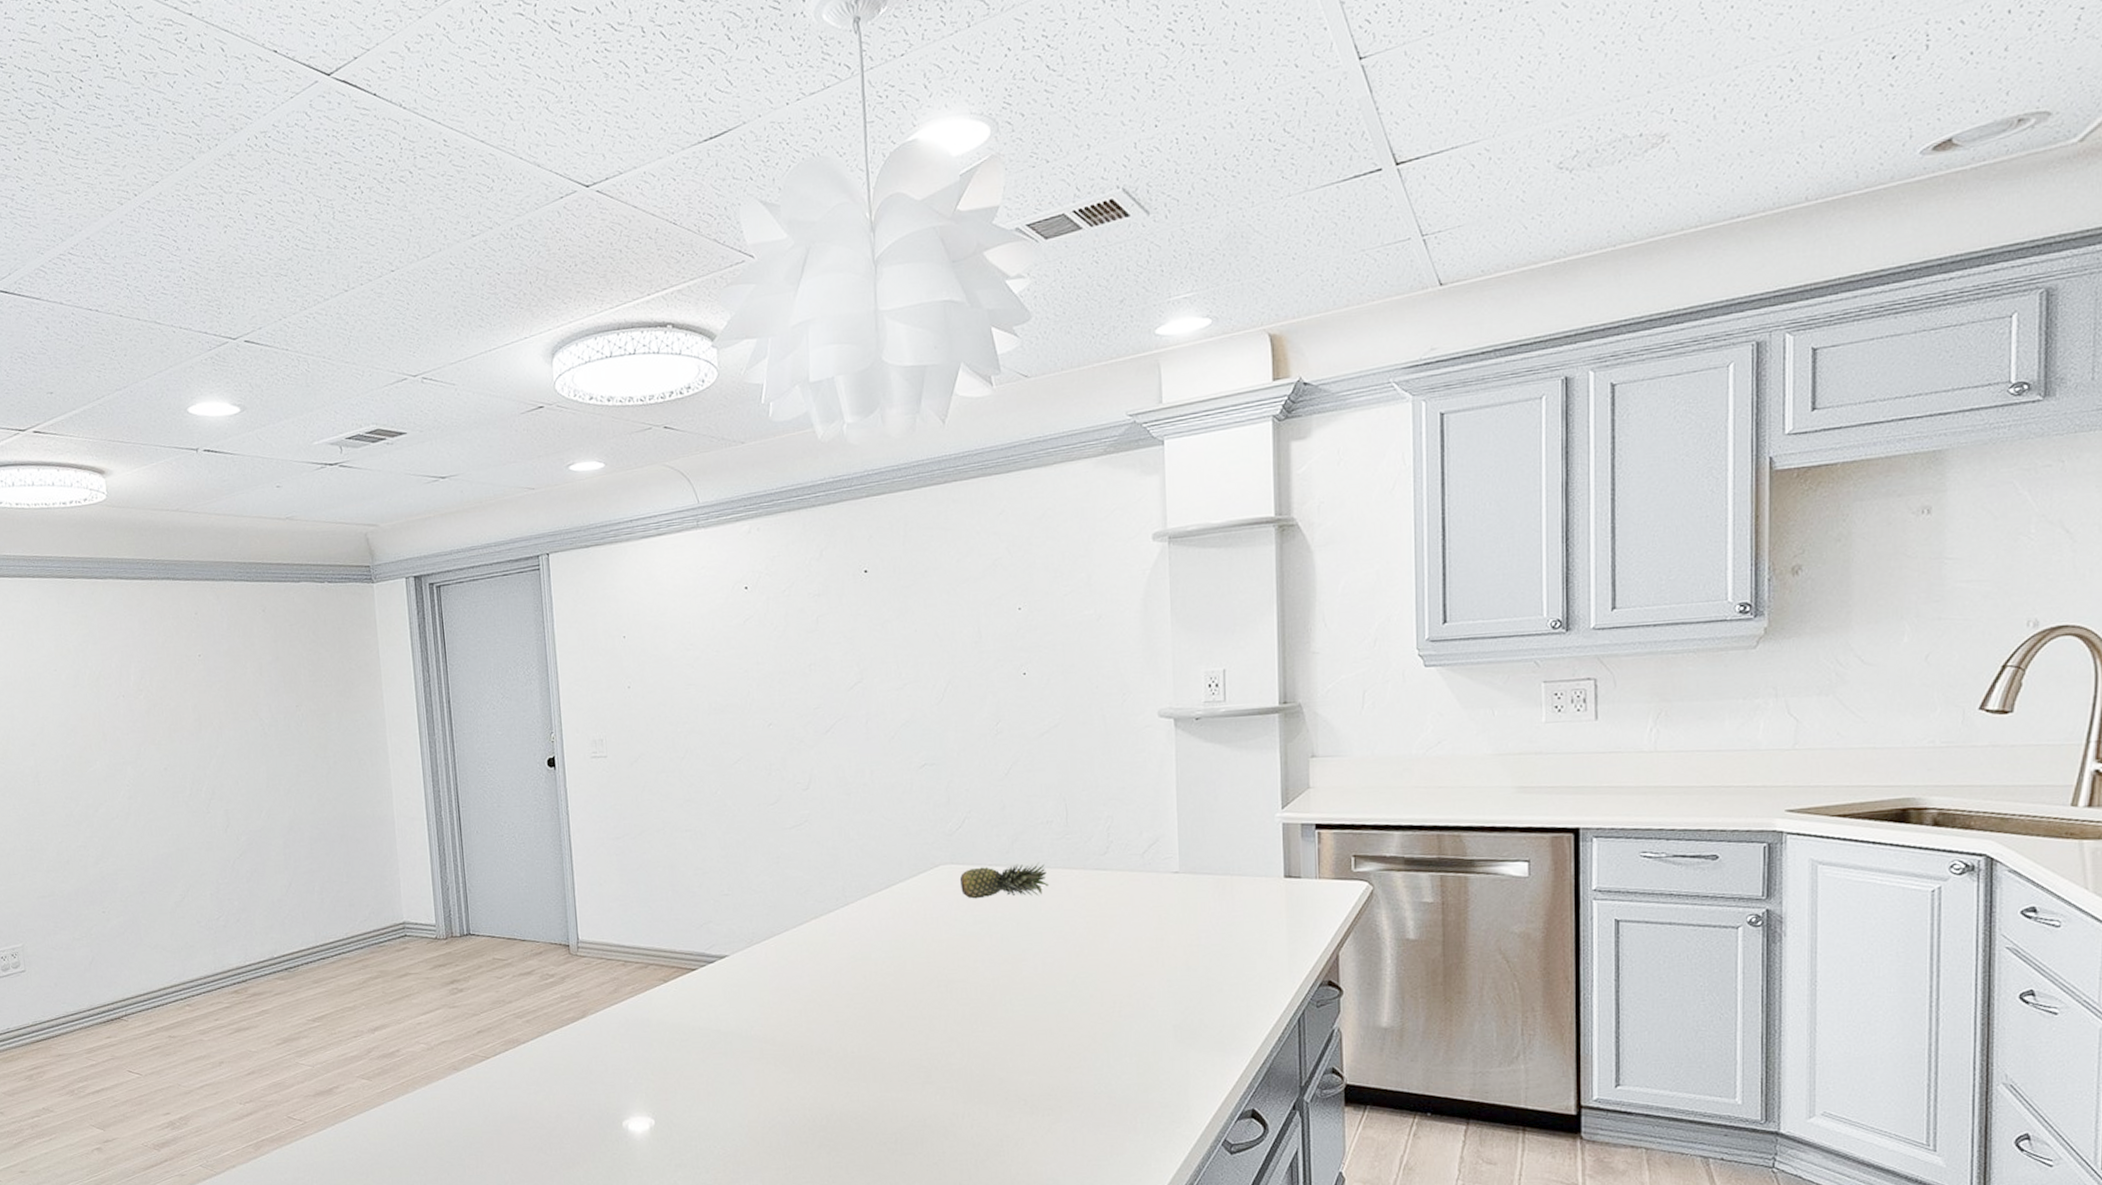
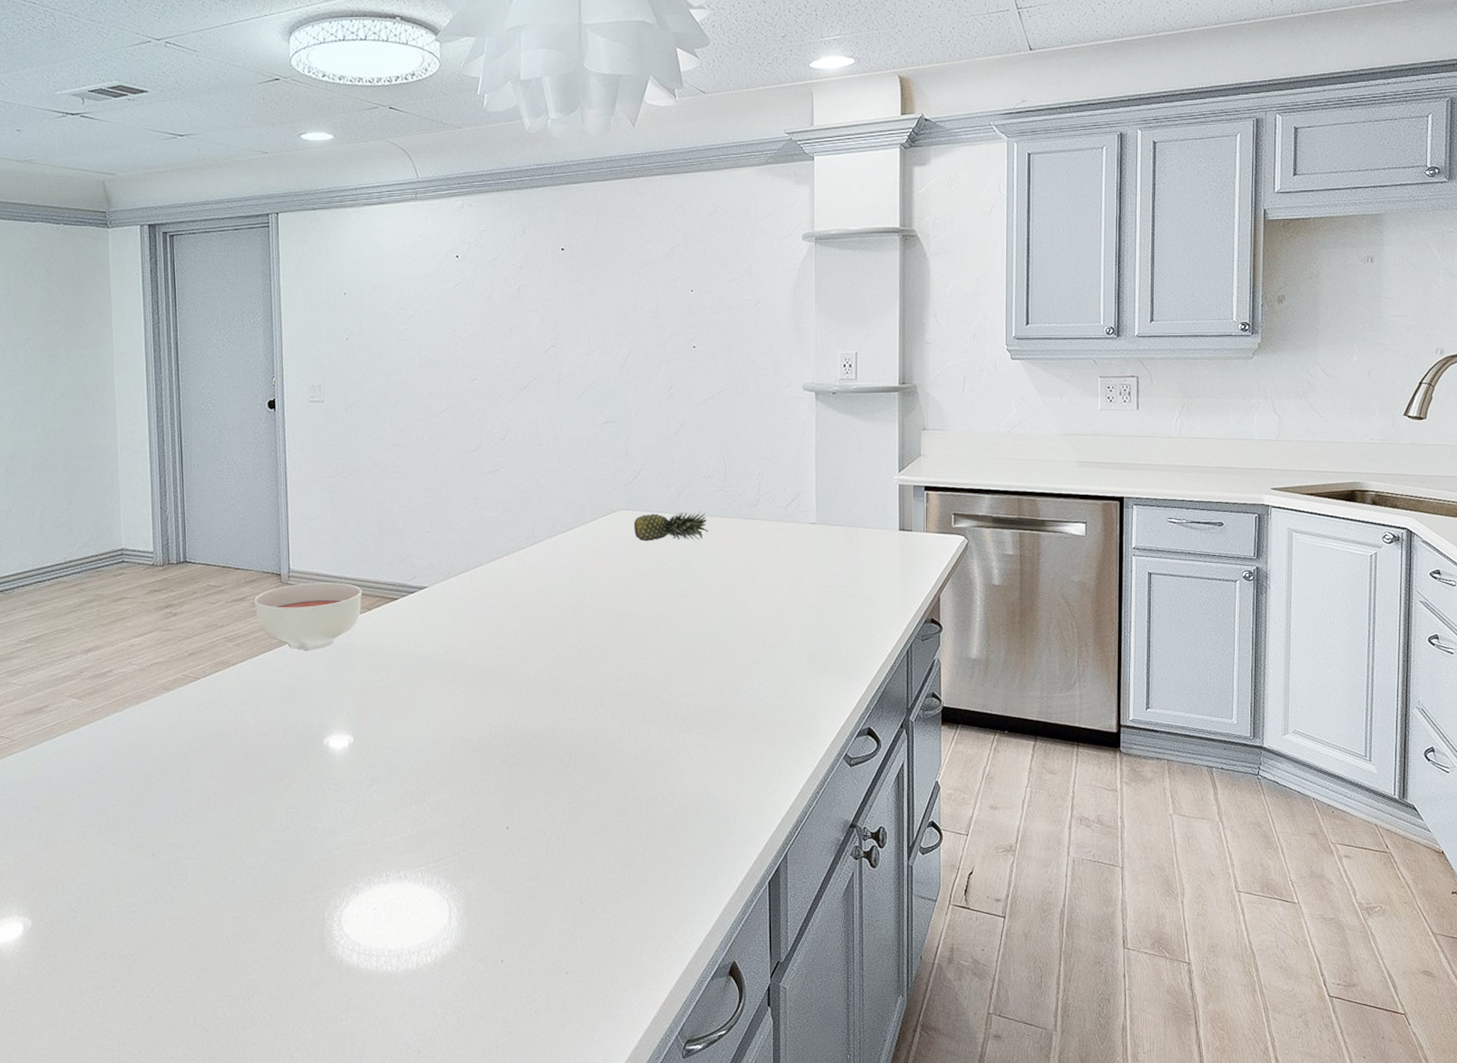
bowl: none [542,953,658,1027] -> present [254,582,362,650]

